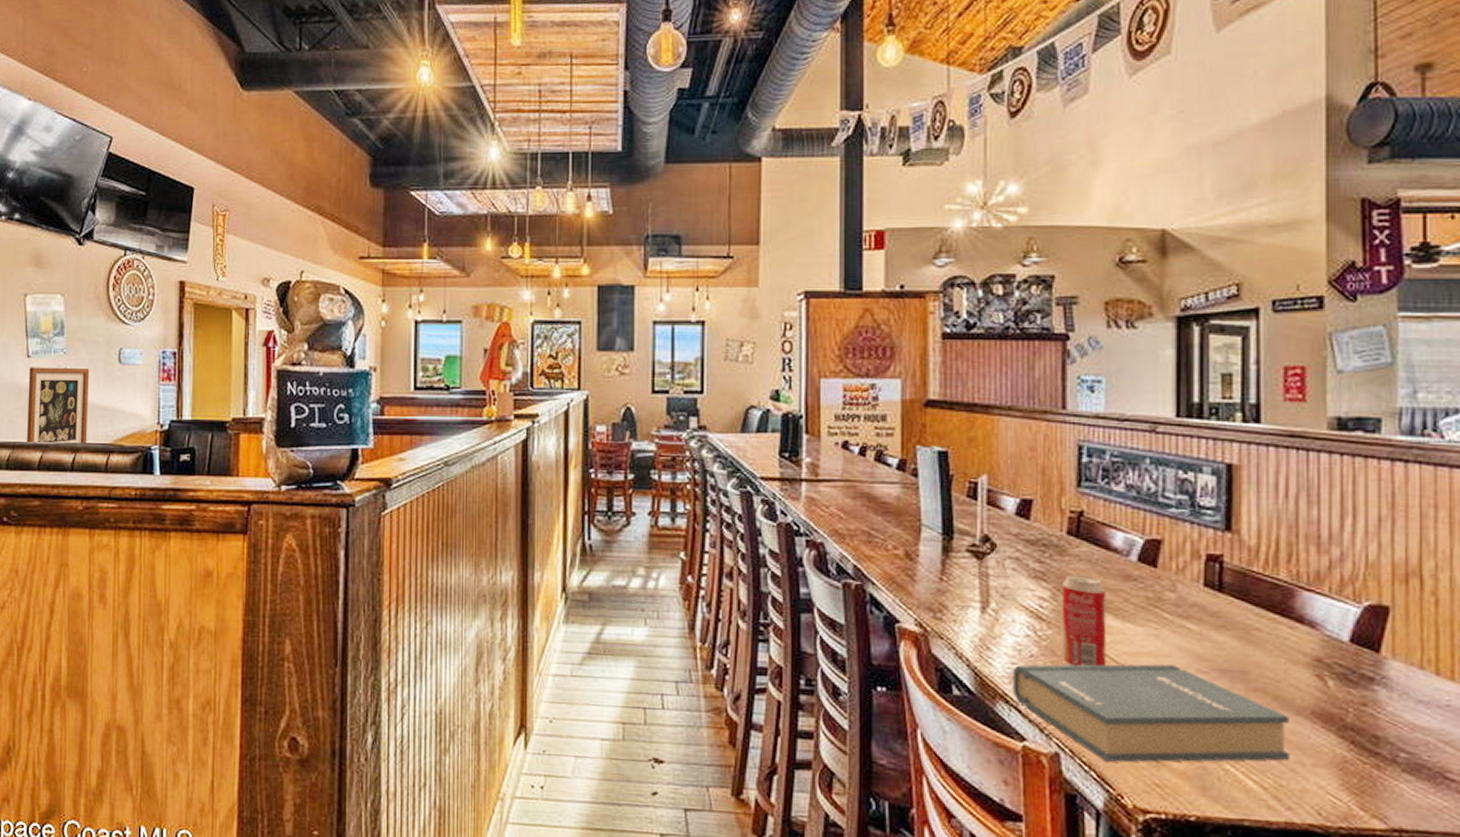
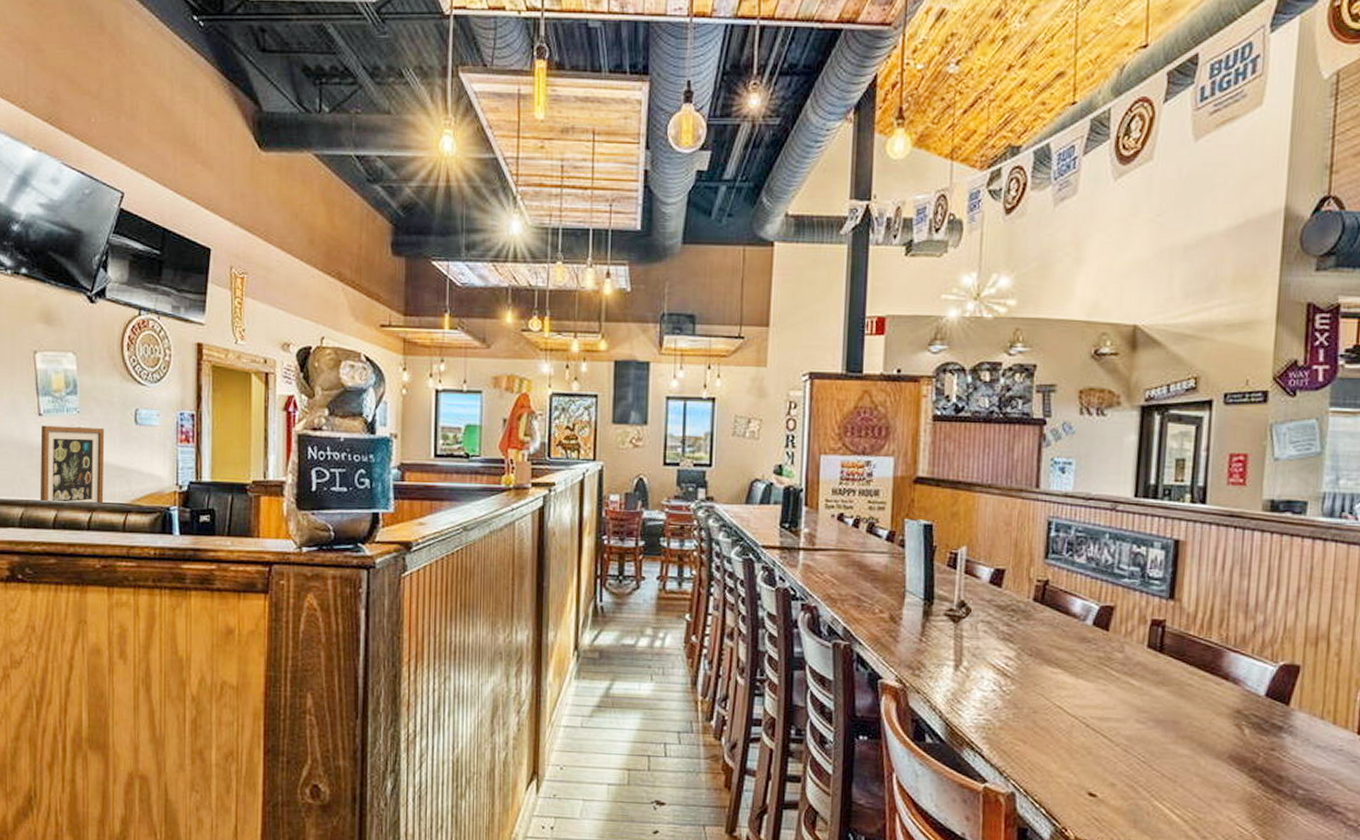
hardback book: present [1013,664,1290,763] -> none [978,715,1211,800]
beverage can: present [1061,574,1107,667] -> none [1023,636,1064,718]

